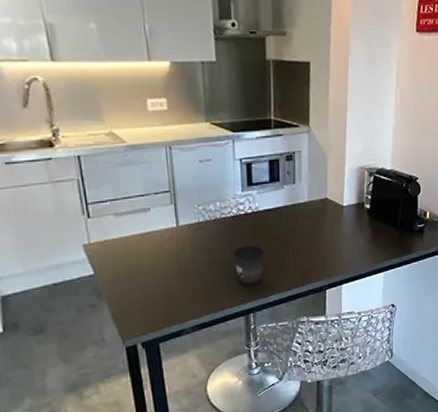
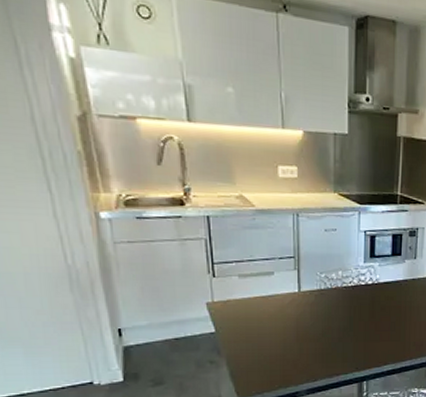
mug: present [232,246,264,285] -> none [351,316,381,354]

